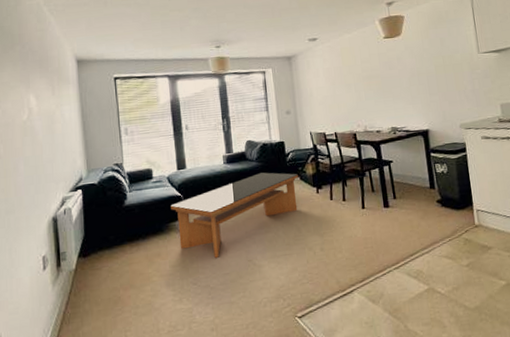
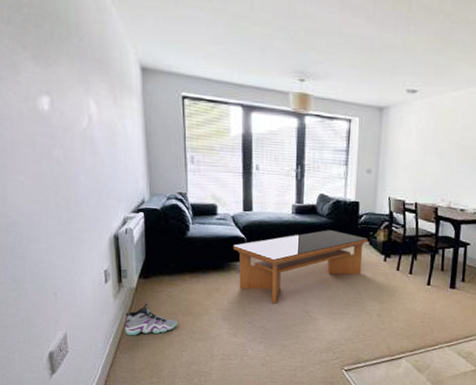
sneaker: none [64,282,120,325] -> present [125,302,177,336]

